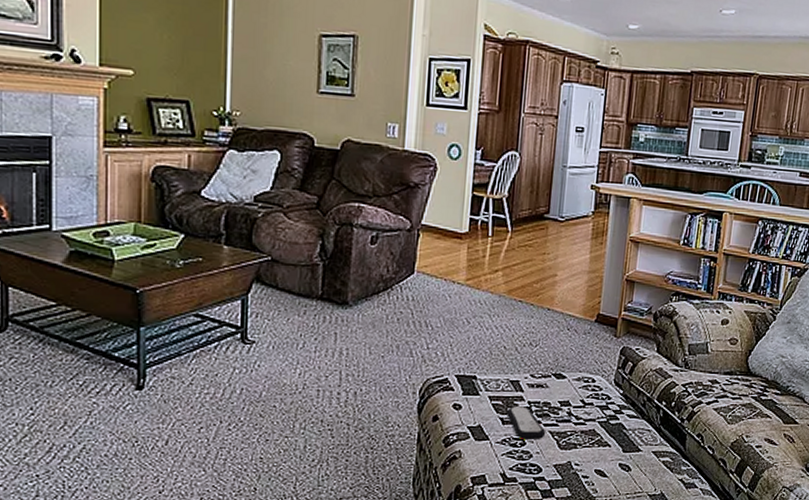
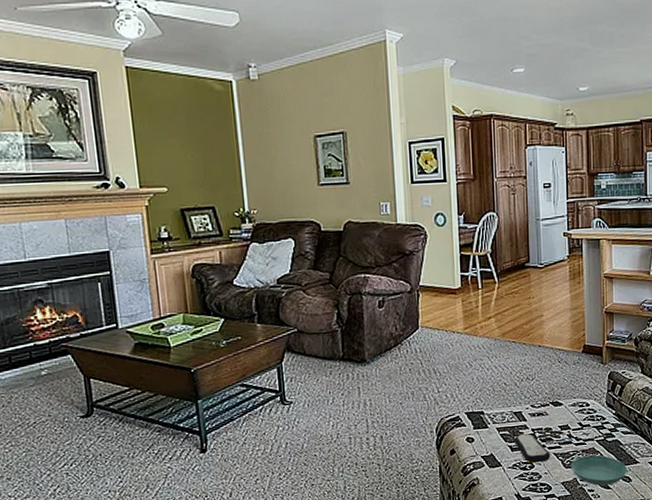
saucer: none [566,438,629,473] -> present [570,455,628,486]

